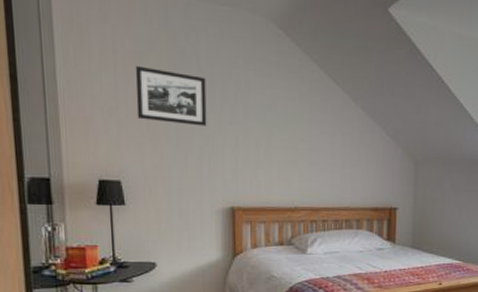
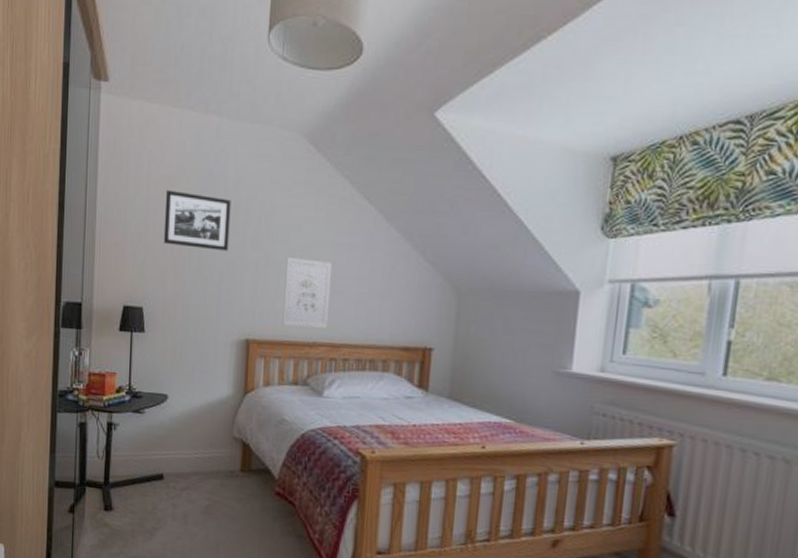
wall art: none [264,132,308,195] -> present [282,258,333,329]

